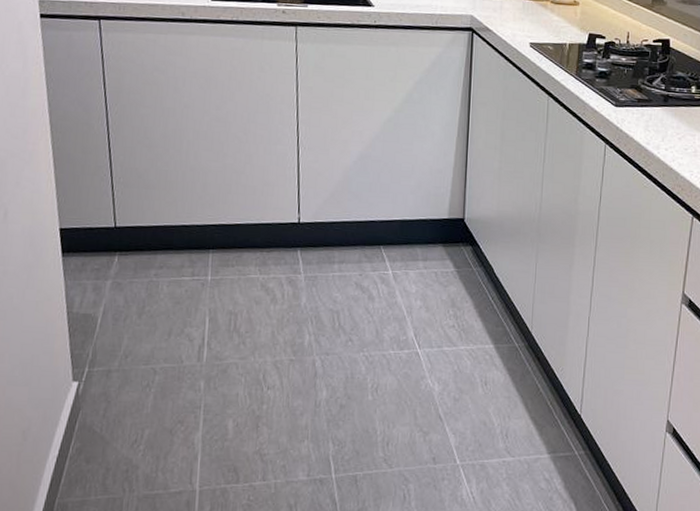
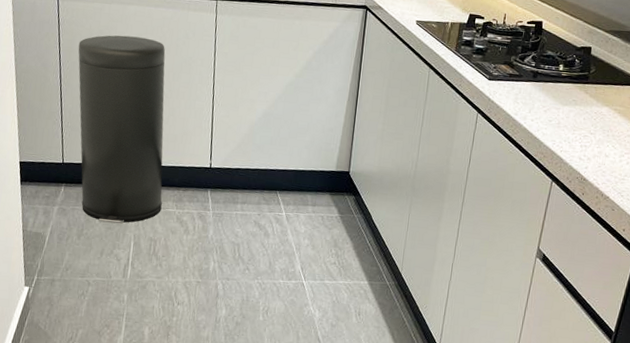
pedal bin: none [128,71,242,297] -> present [78,35,166,224]

